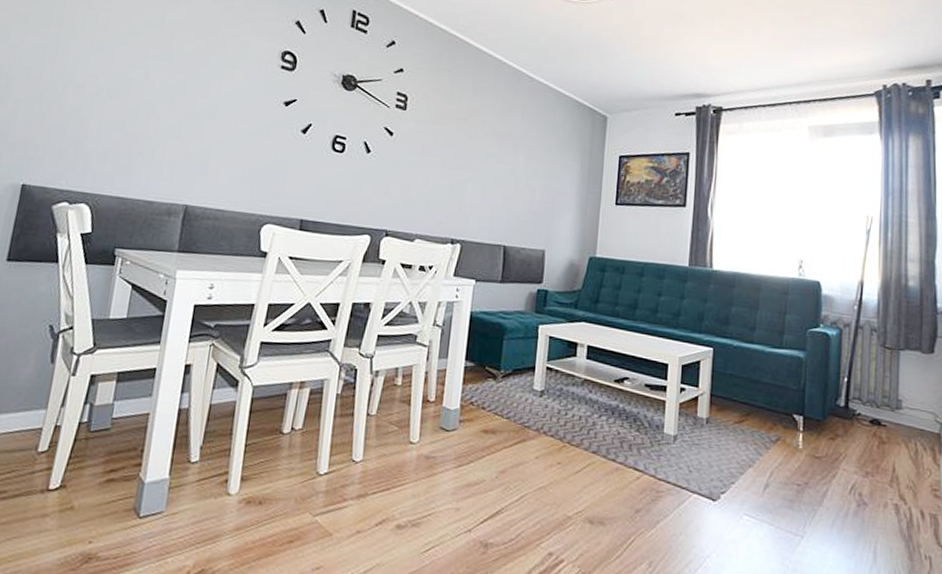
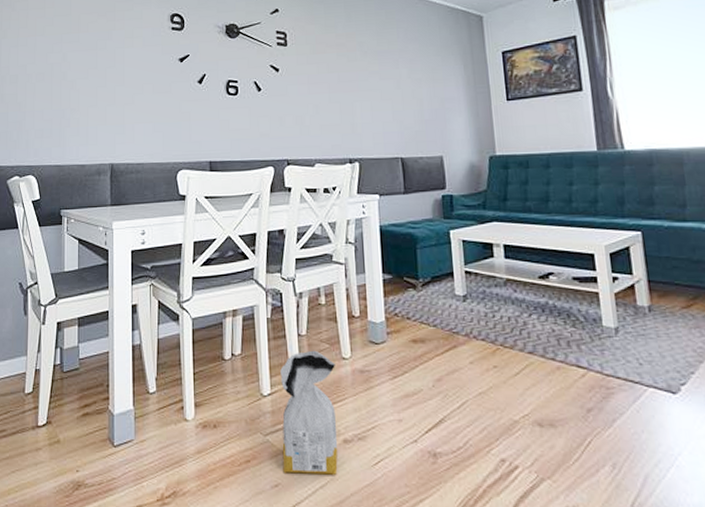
bag: none [327,431,401,560] -> present [280,350,338,475]

